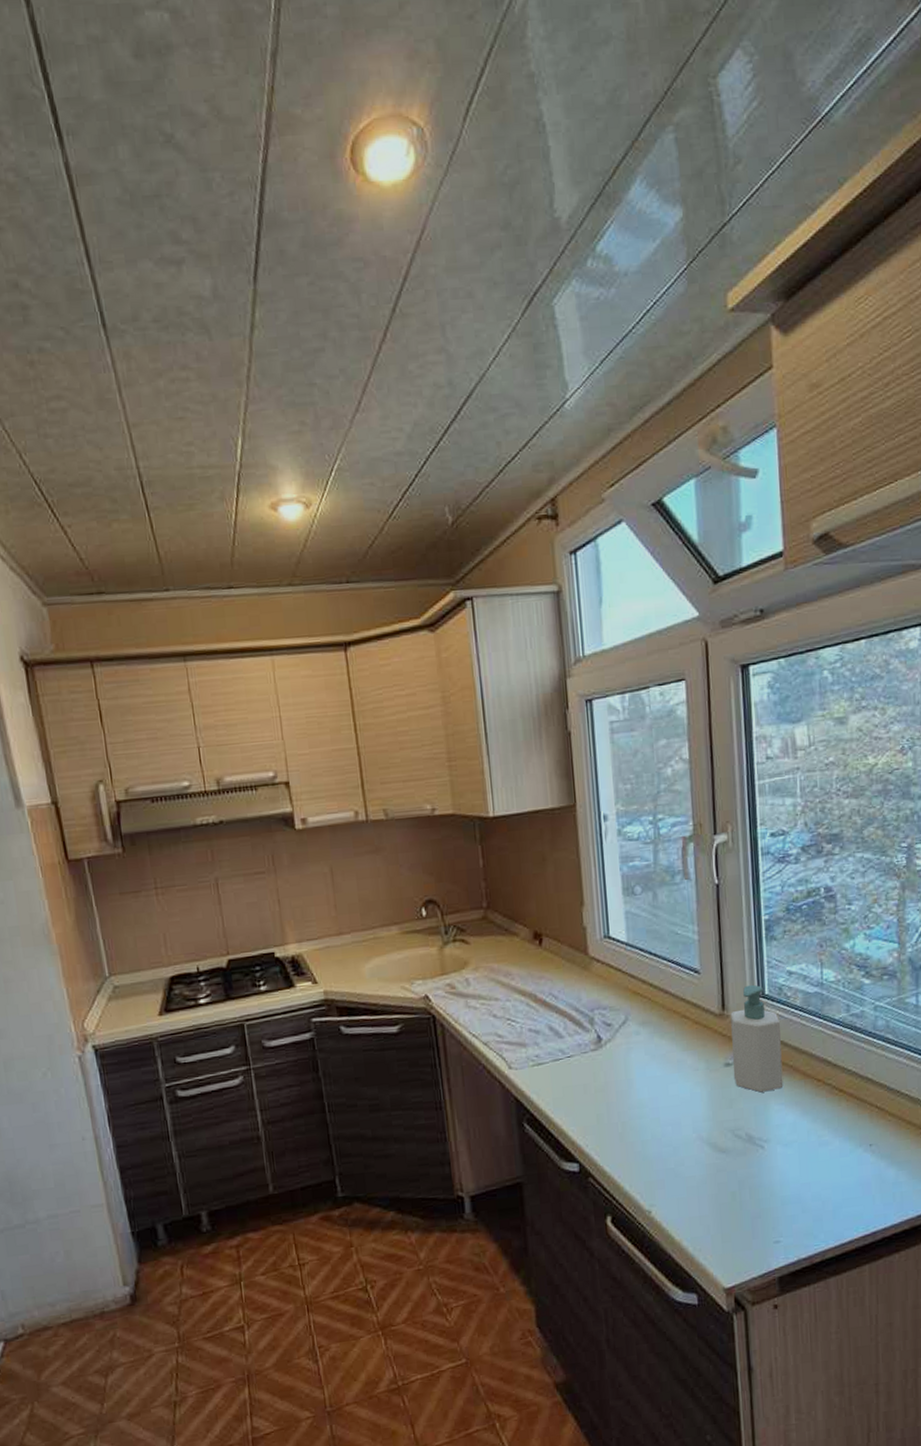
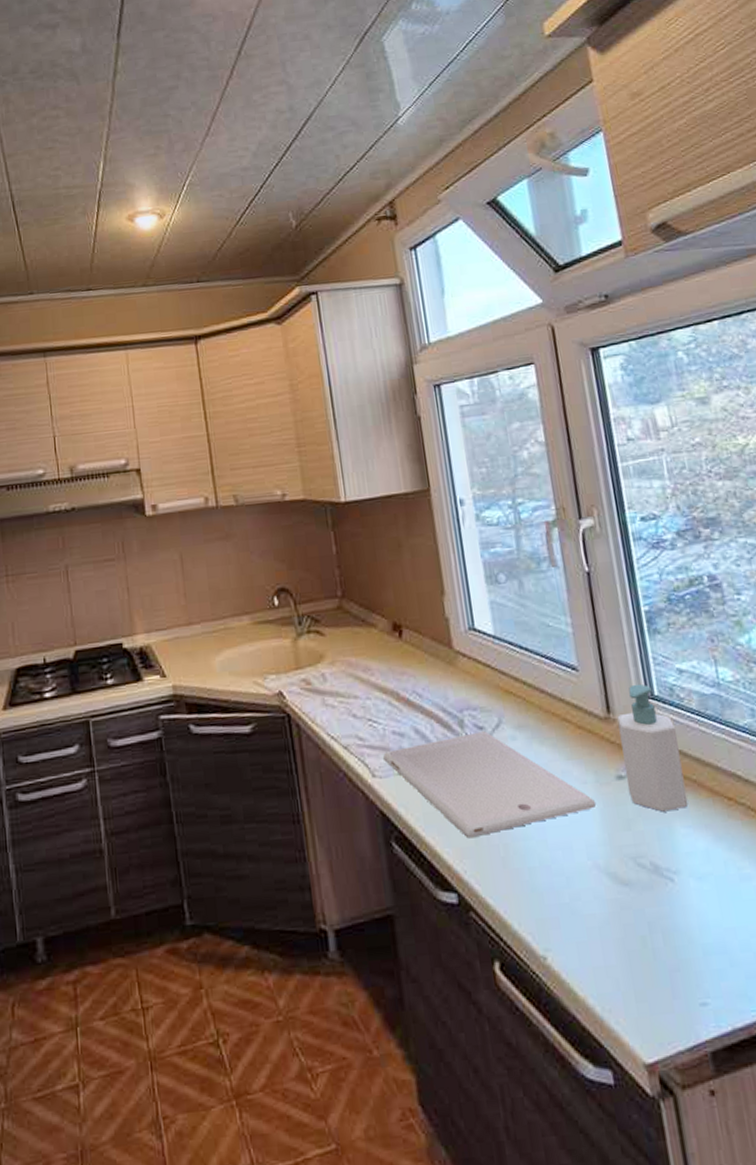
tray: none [520,1027,705,1119] -> present [383,731,597,839]

